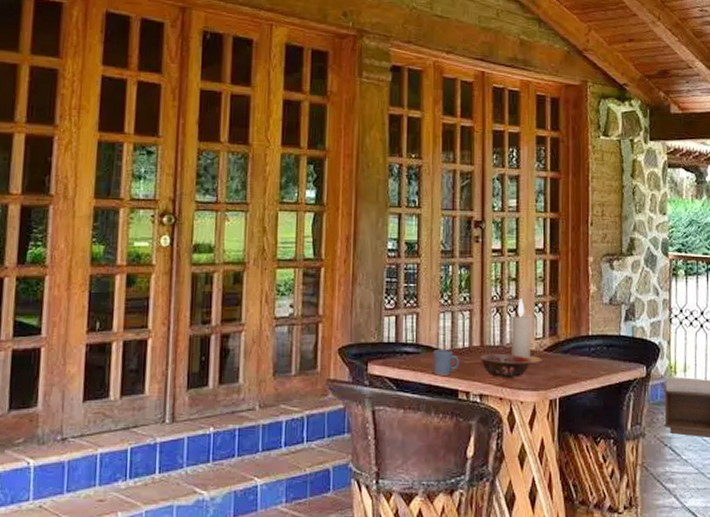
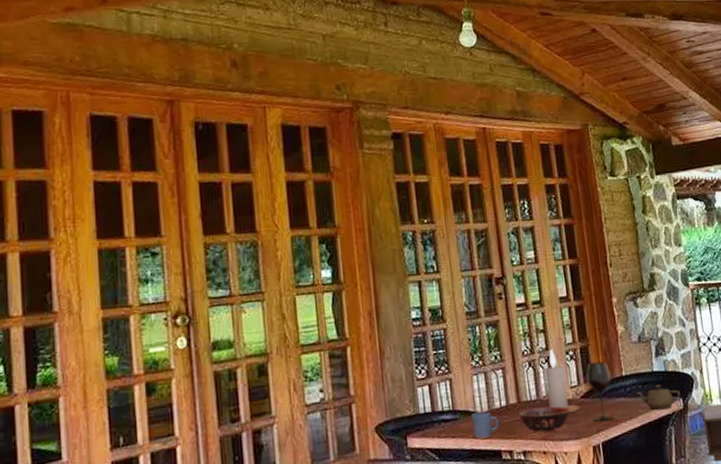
wineglass: none [553,317,576,377] -> present [586,361,615,422]
teapot: none [600,350,645,373] -> present [636,385,681,410]

